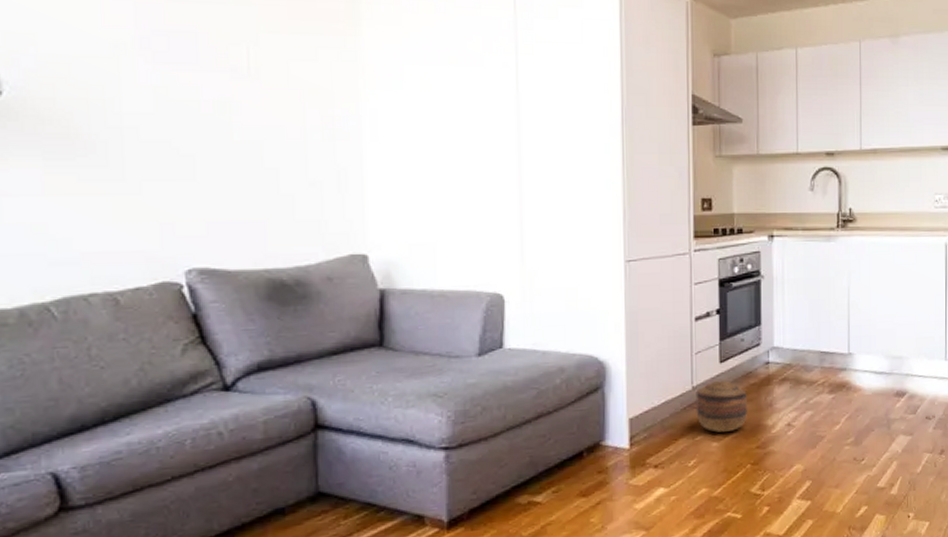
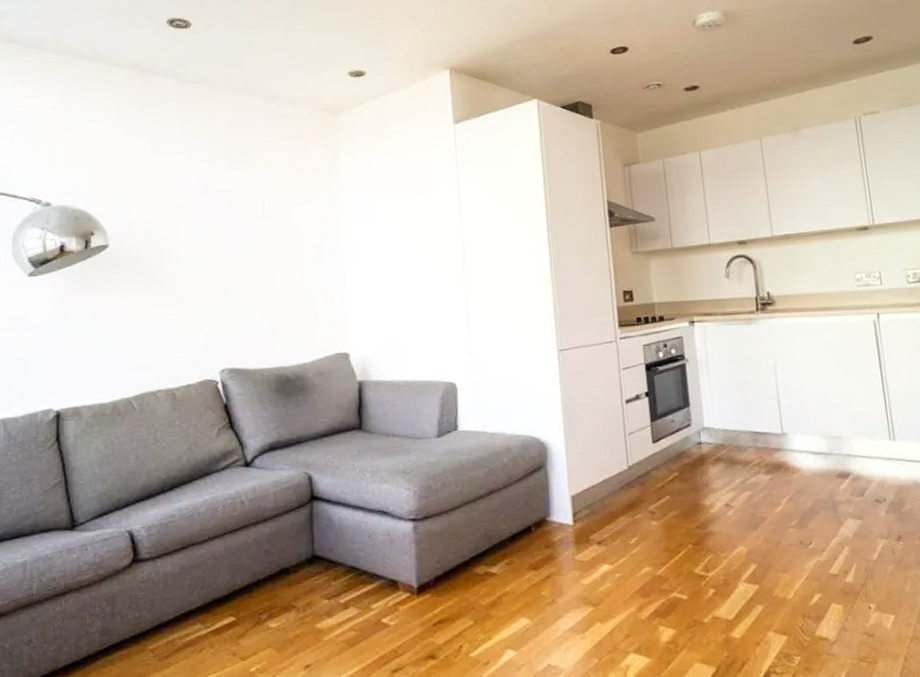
basket: present [696,380,747,433] -> none [632,460,684,511]

